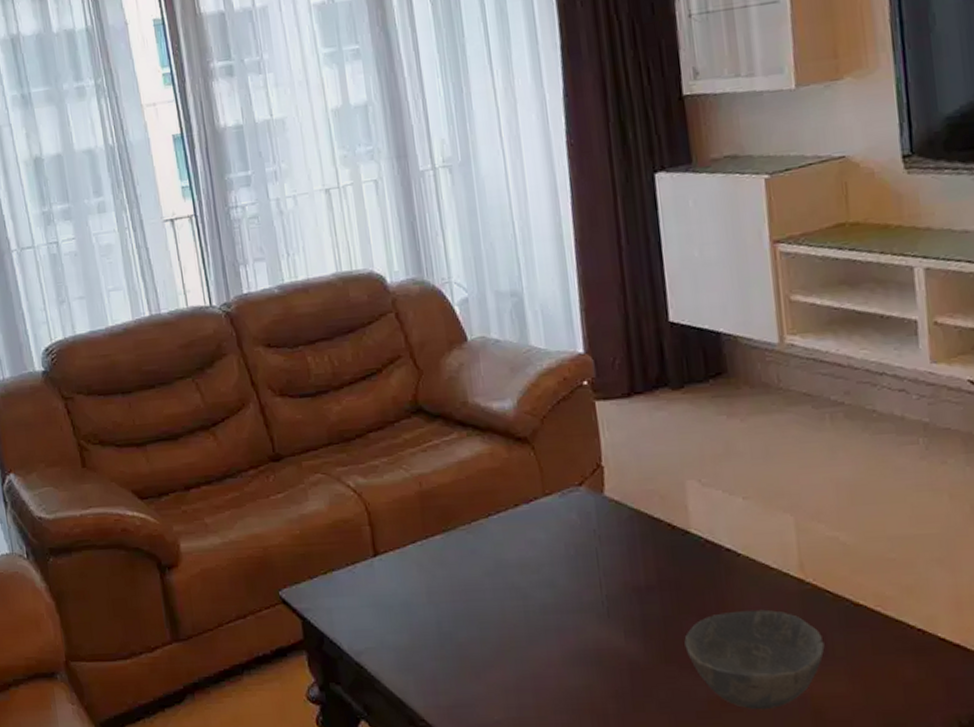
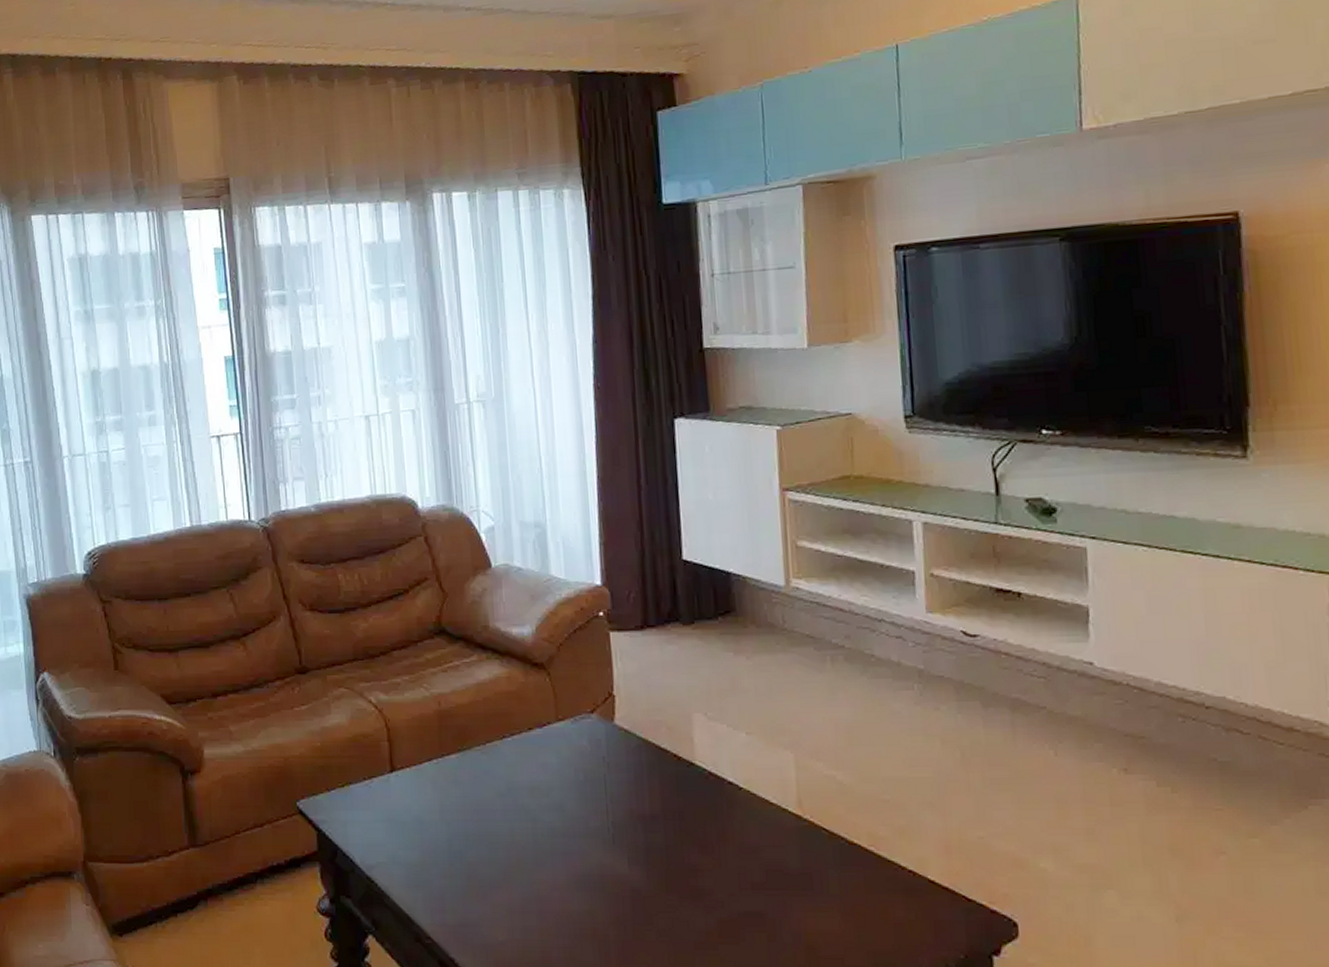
bowl: present [684,609,825,710] -> none [685,843,820,944]

